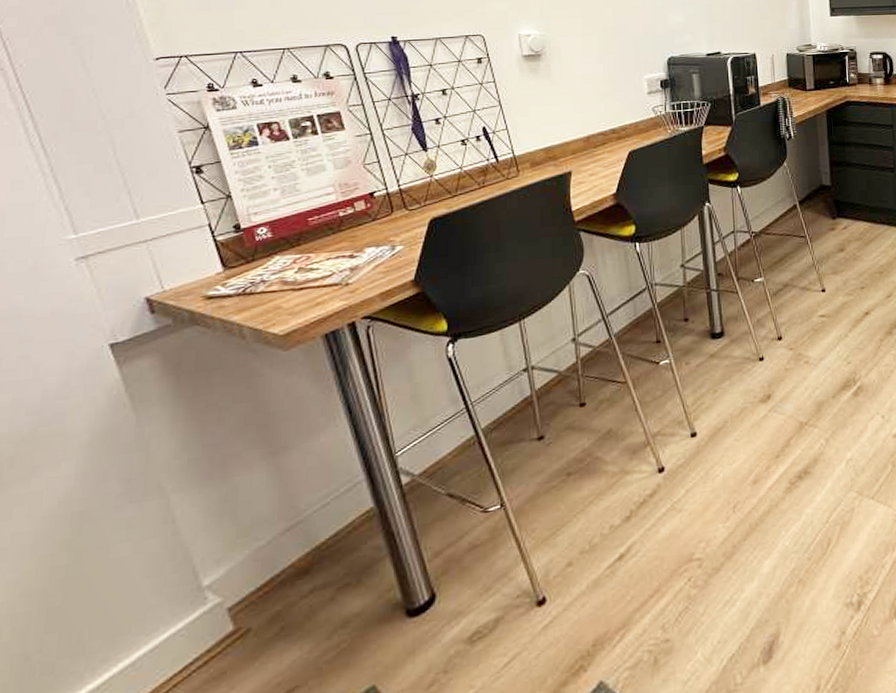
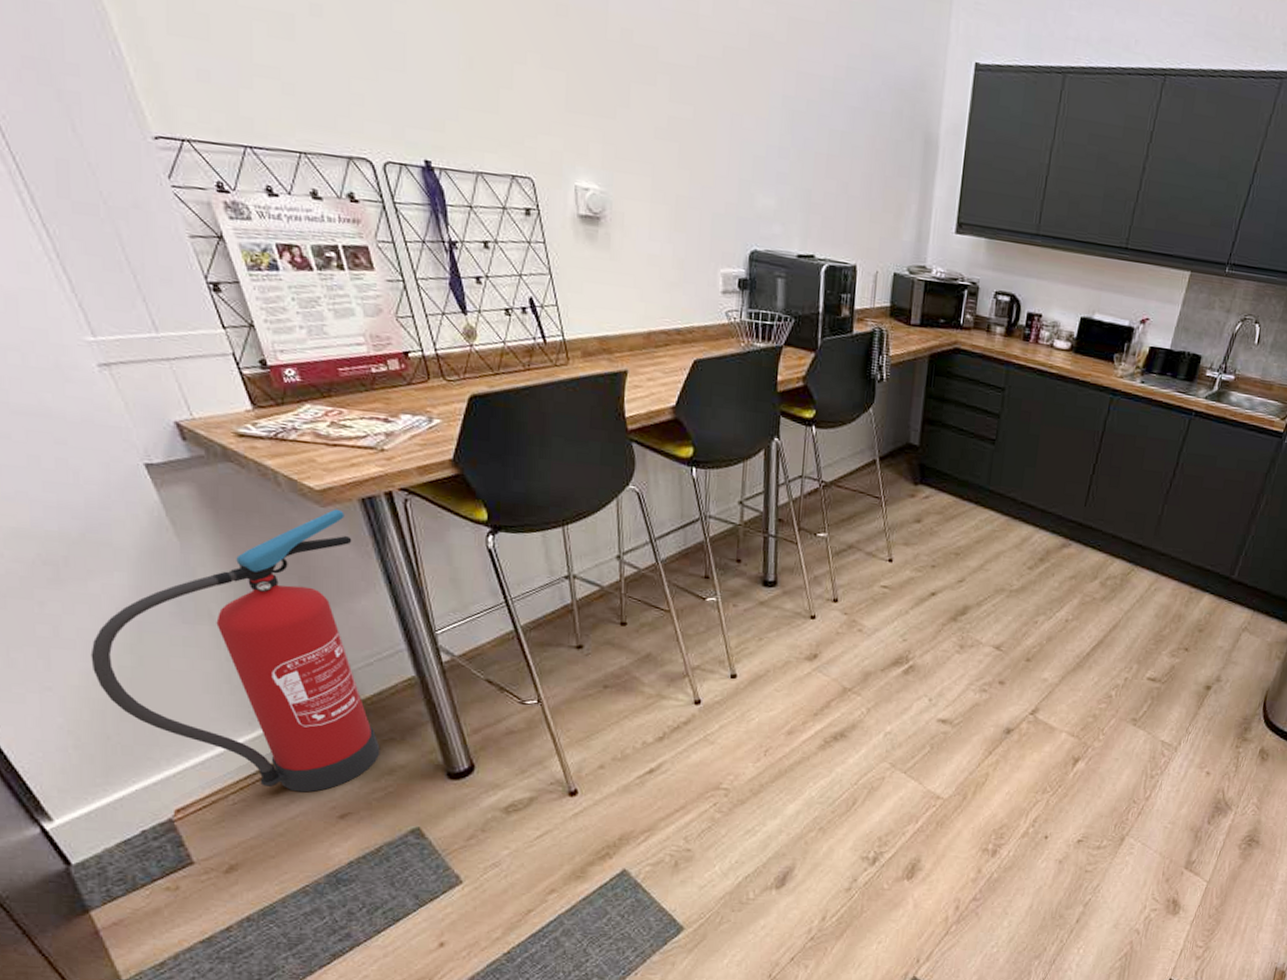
fire extinguisher: none [21,349,334,676] -> present [90,509,380,793]

